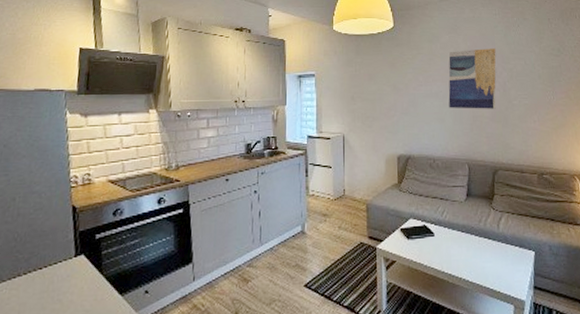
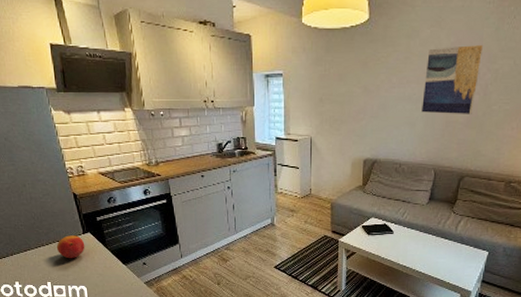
fruit: none [36,259,75,291] -> present [56,235,85,258]

